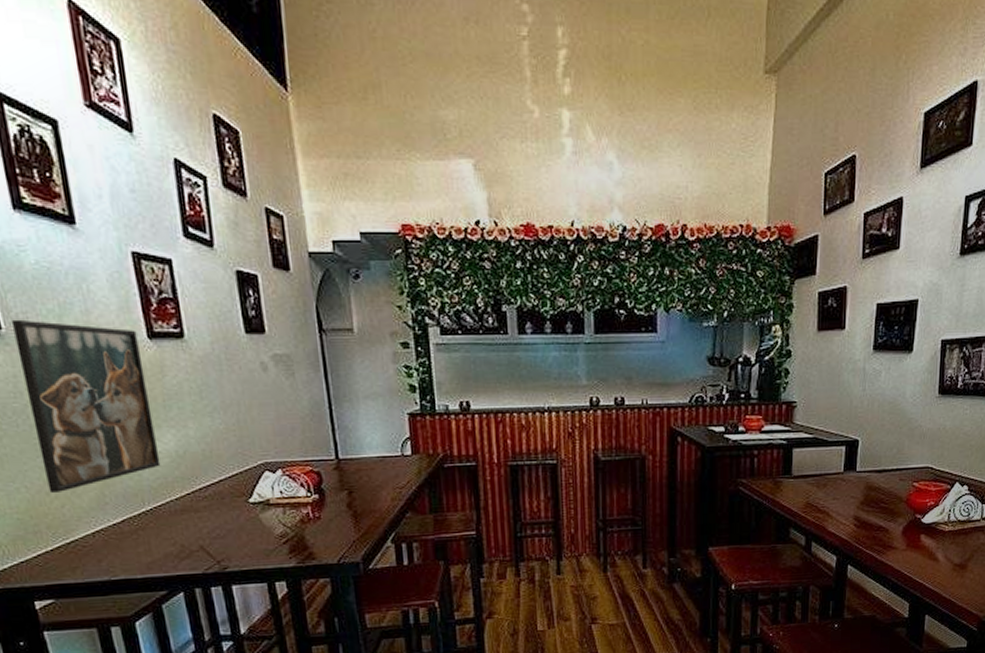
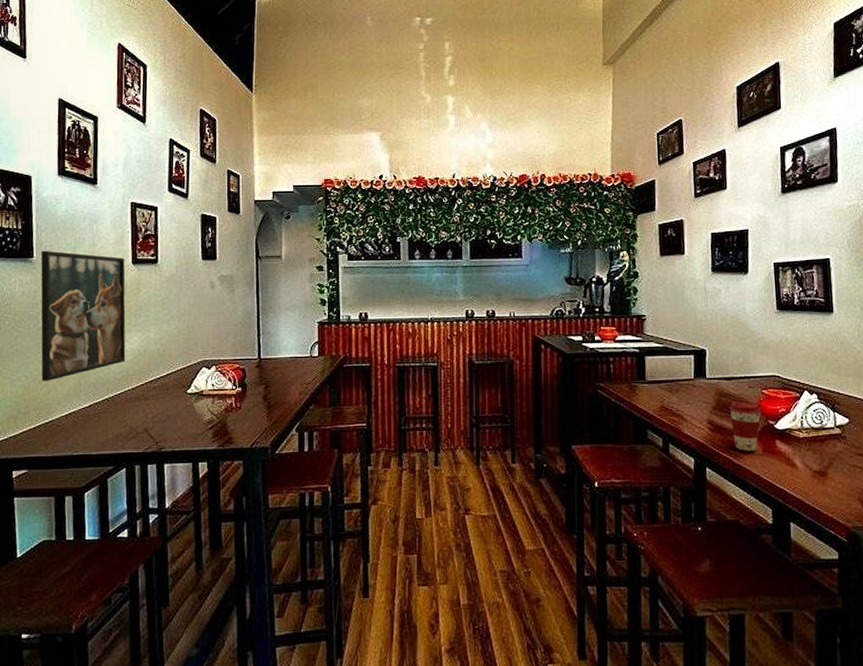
coffee cup: none [877,496,910,547] -> present [729,403,762,451]

